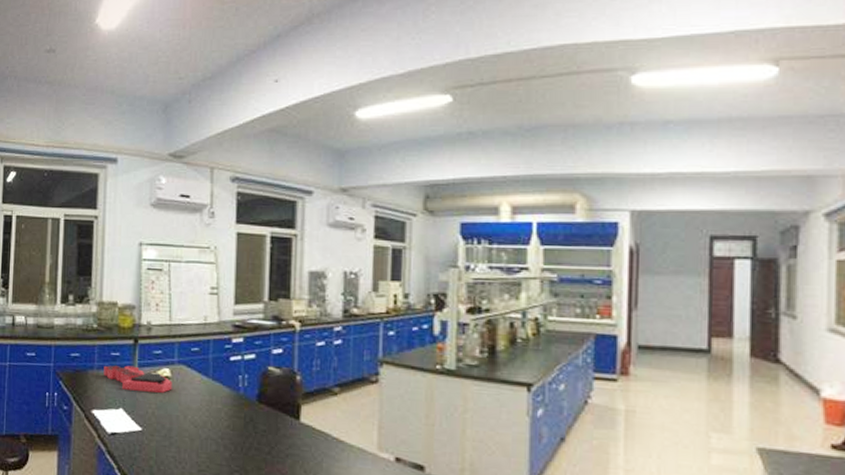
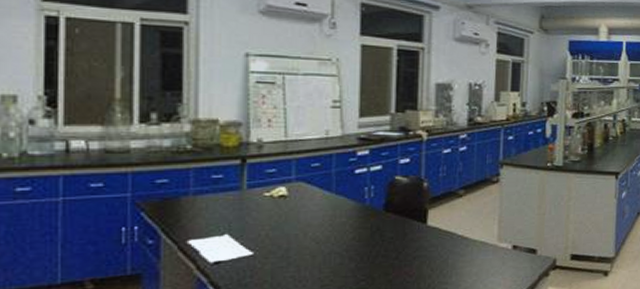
organizer tray: present [103,364,173,393] -> none [202,187,290,214]

